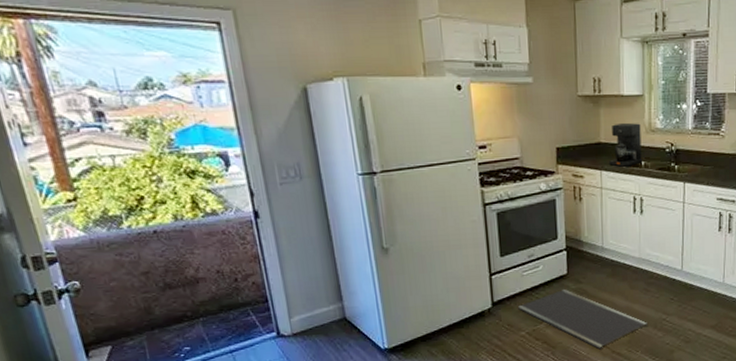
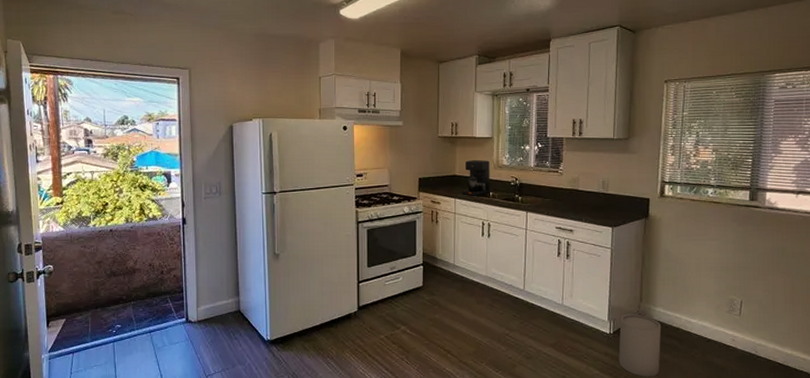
door mat: present [518,289,647,350] -> none [380,300,492,358]

